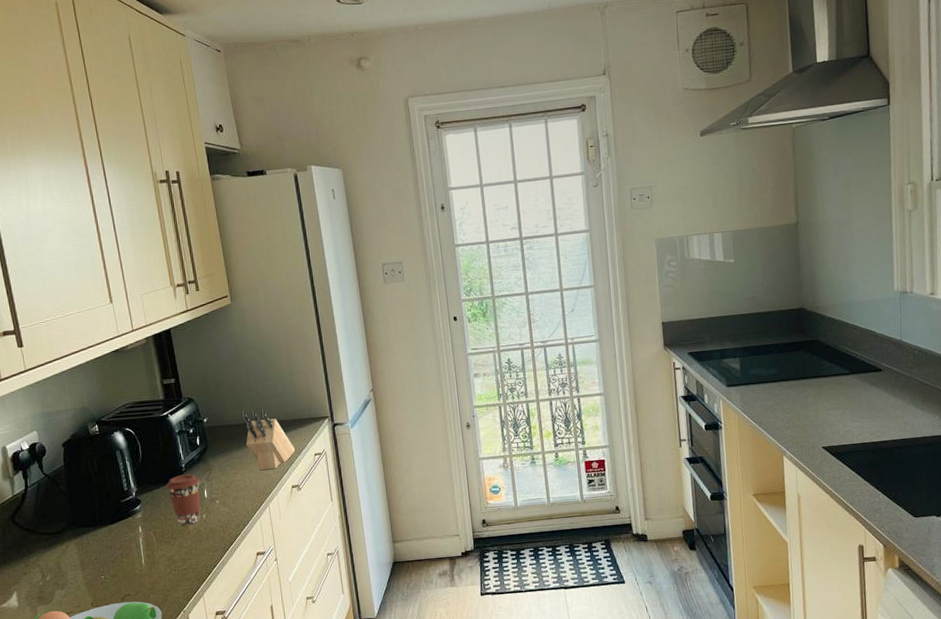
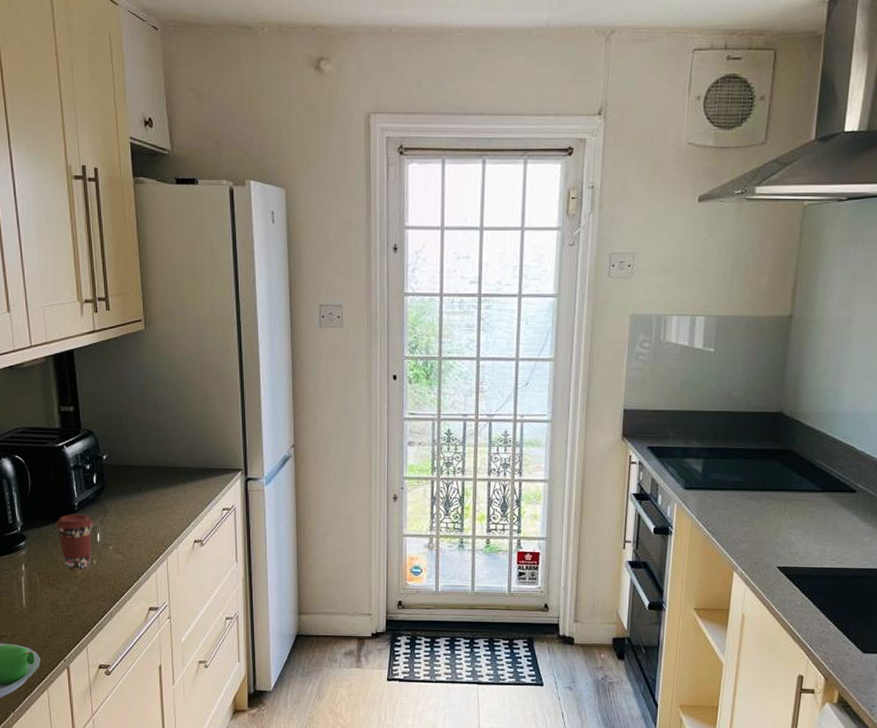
knife block: present [241,410,295,470] -> none [145,452,201,519]

